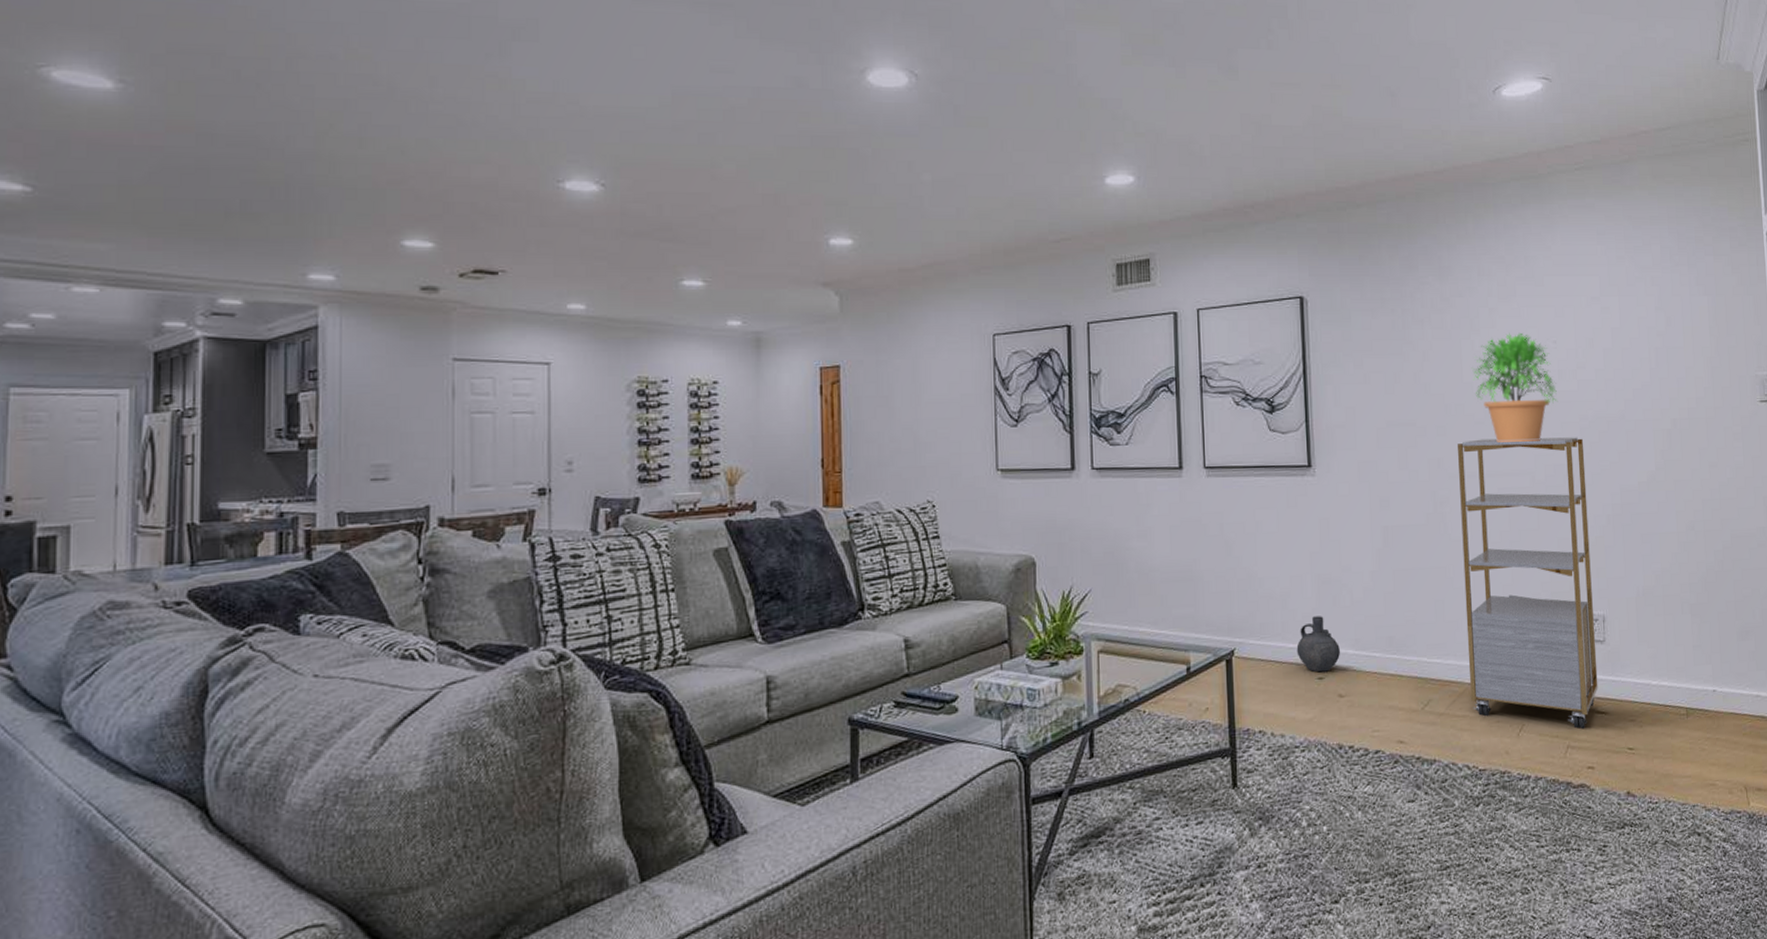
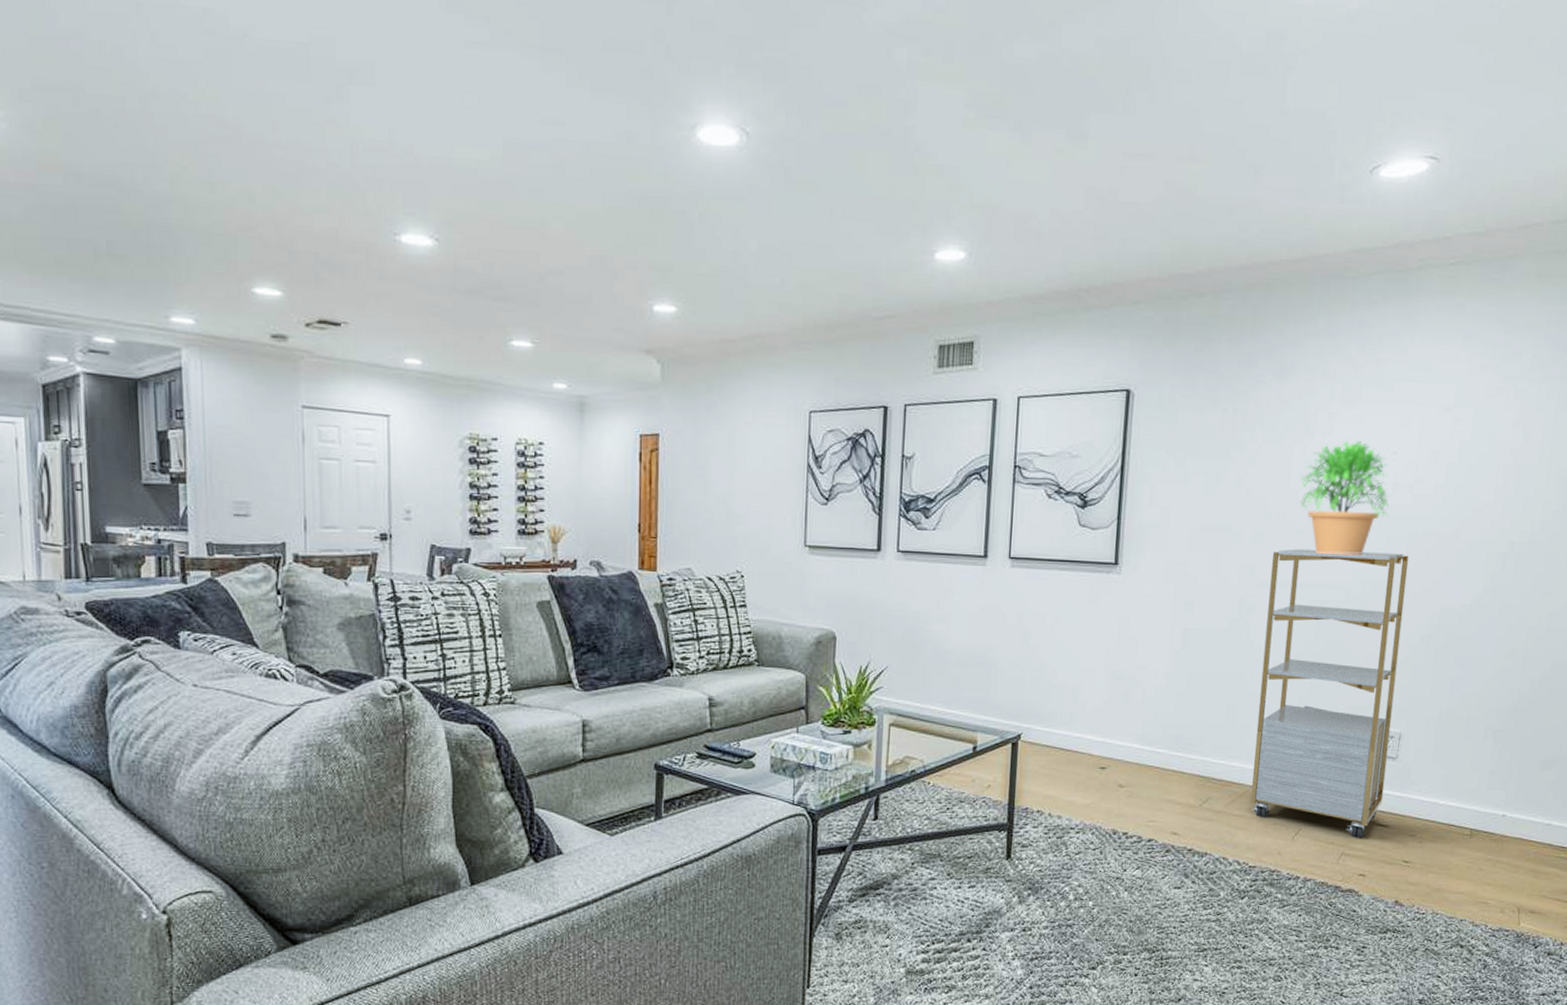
ceramic jug: present [1296,616,1341,672] -> none [1082,709,1126,762]

